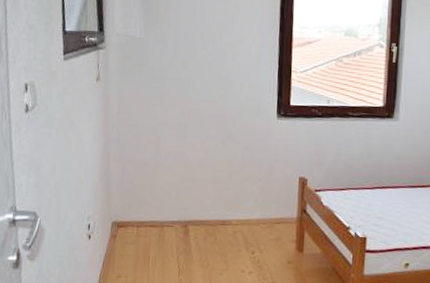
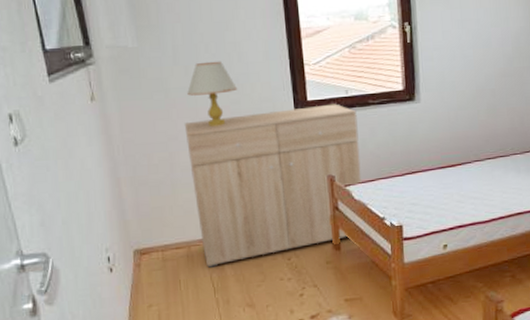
dresser: none [174,110,336,250] -> present [184,104,362,268]
table lamp: none [181,58,227,118] -> present [187,61,237,127]

